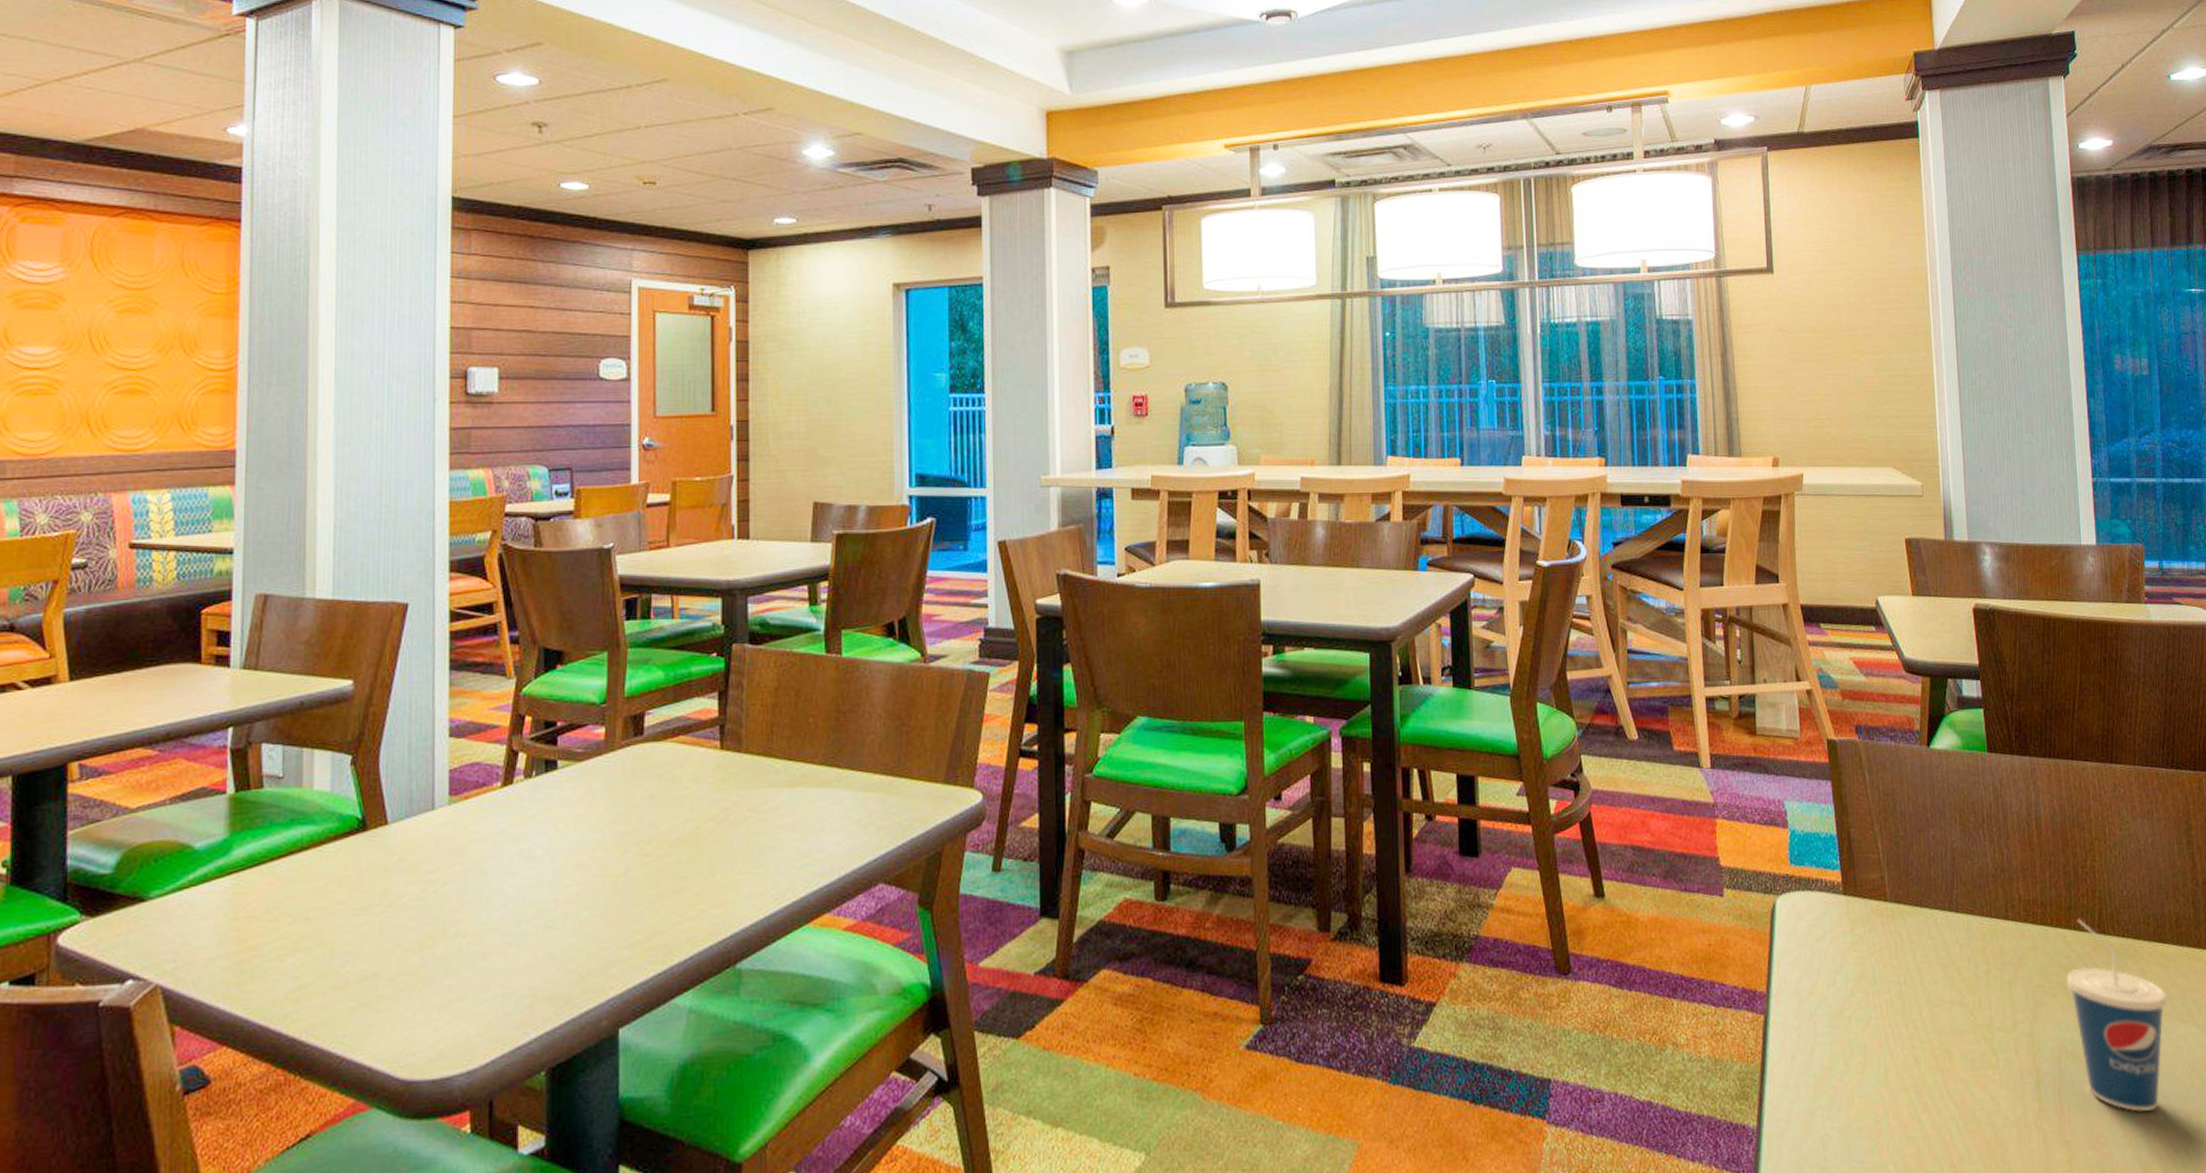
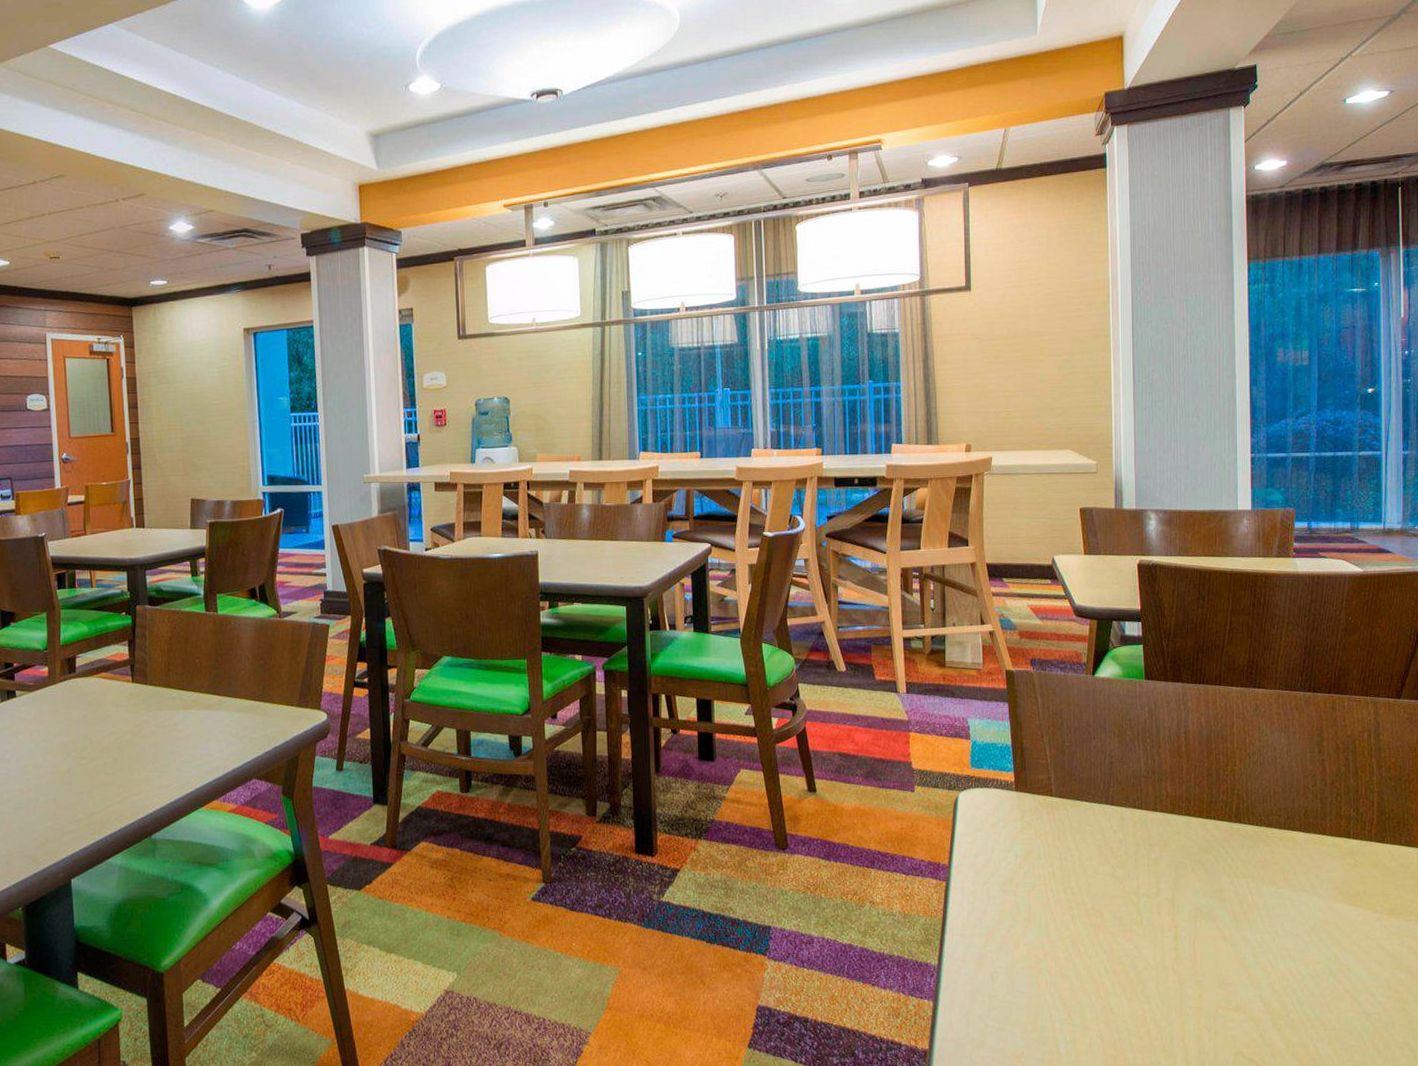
cup: present [2066,919,2168,1112] -> none [1204,811,1293,960]

